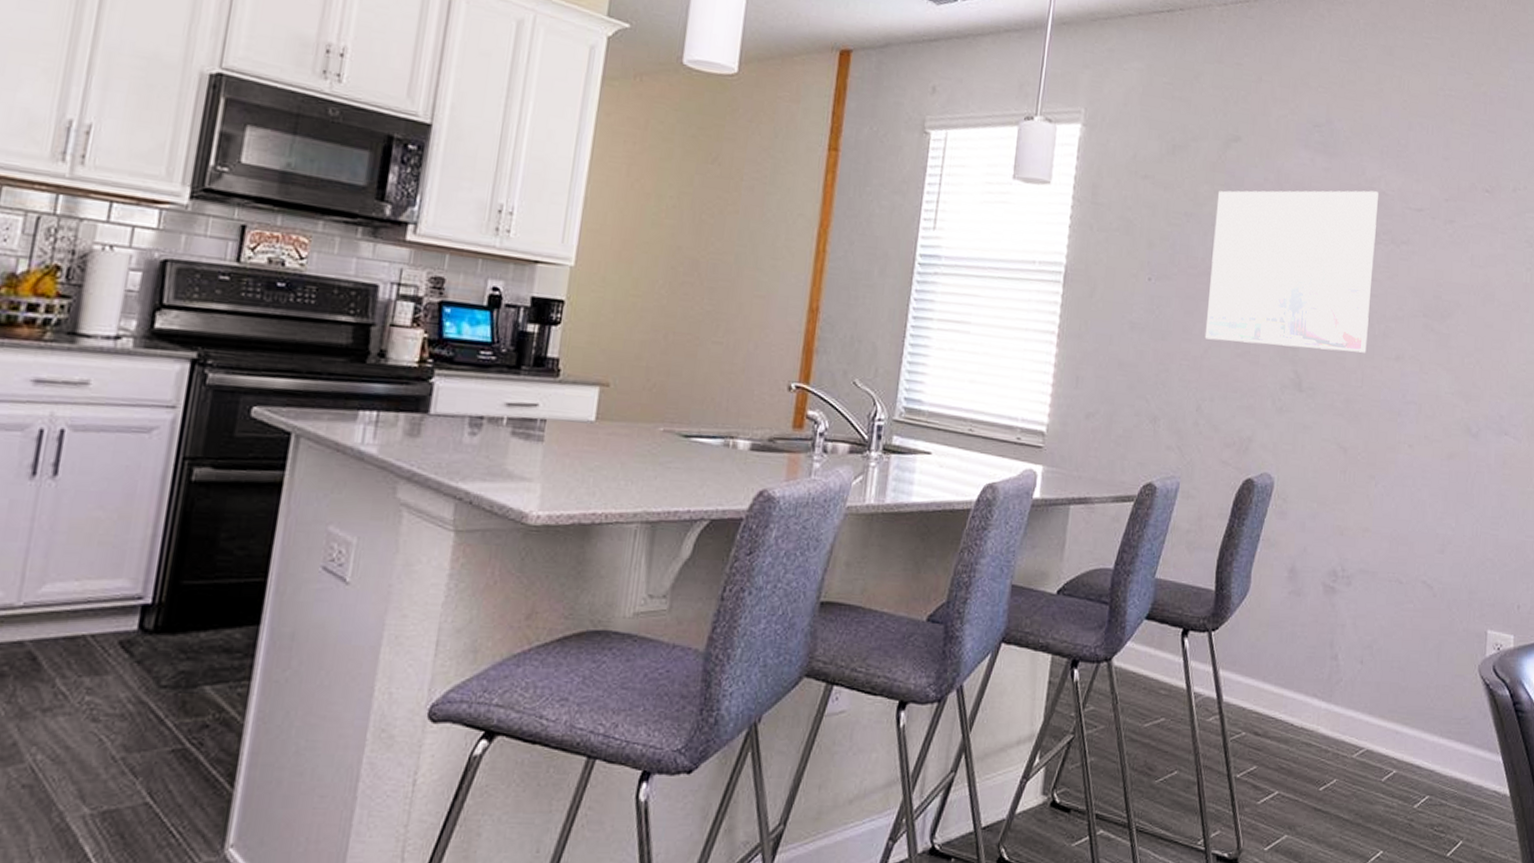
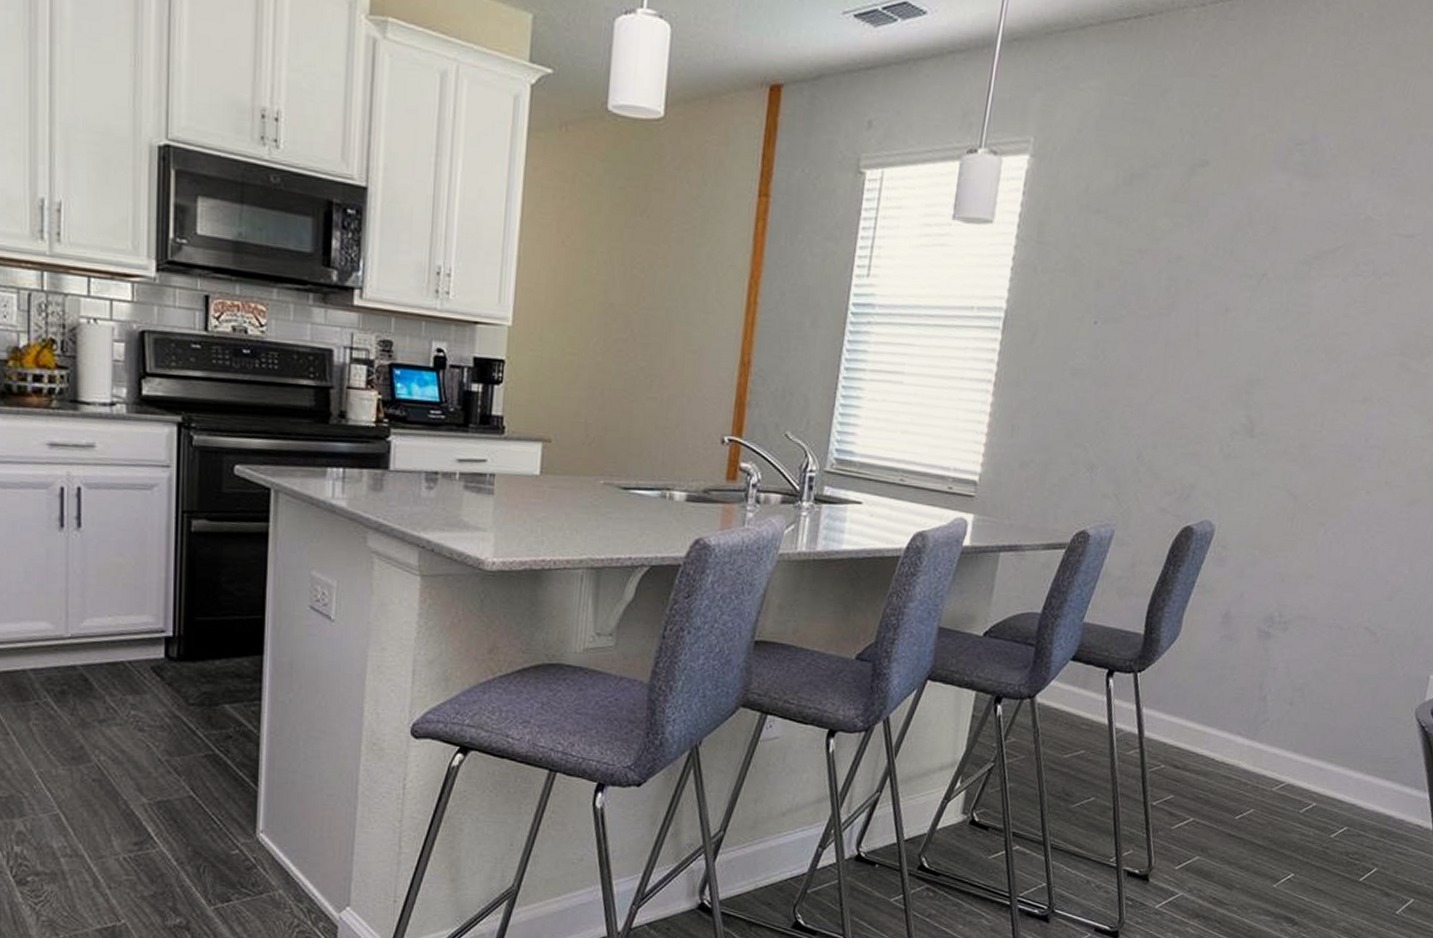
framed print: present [1204,190,1378,353] -> none [1151,216,1364,396]

